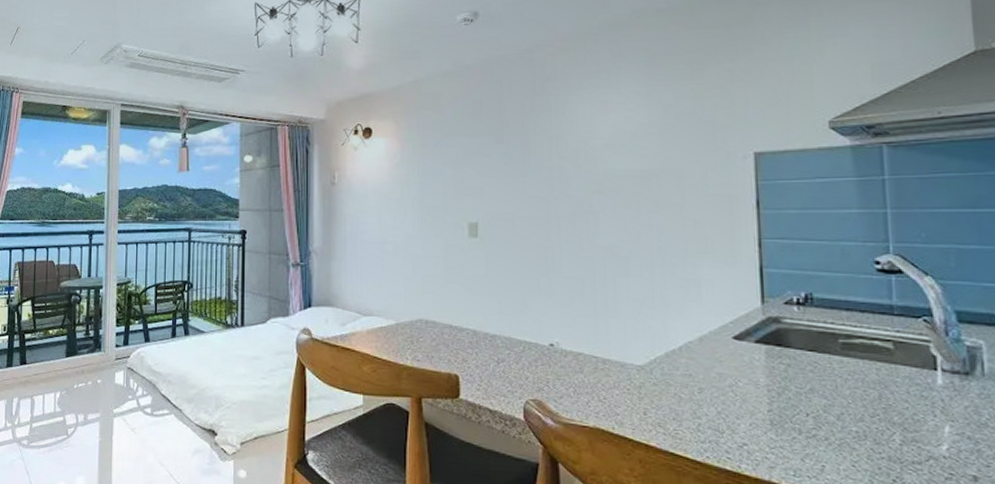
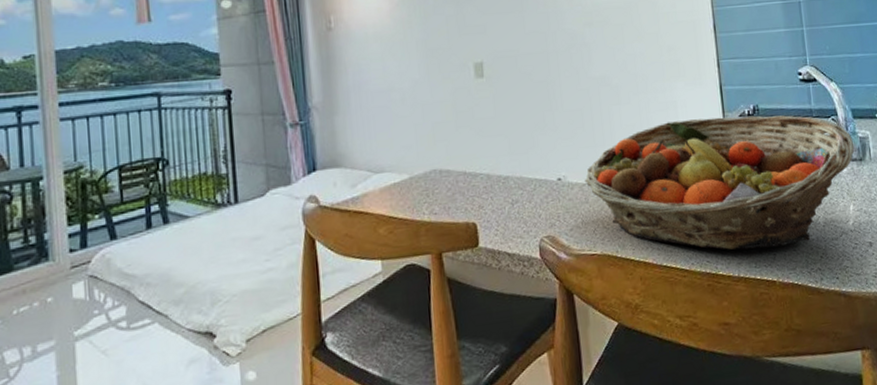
fruit basket: none [580,301,957,459] -> present [584,115,854,251]

